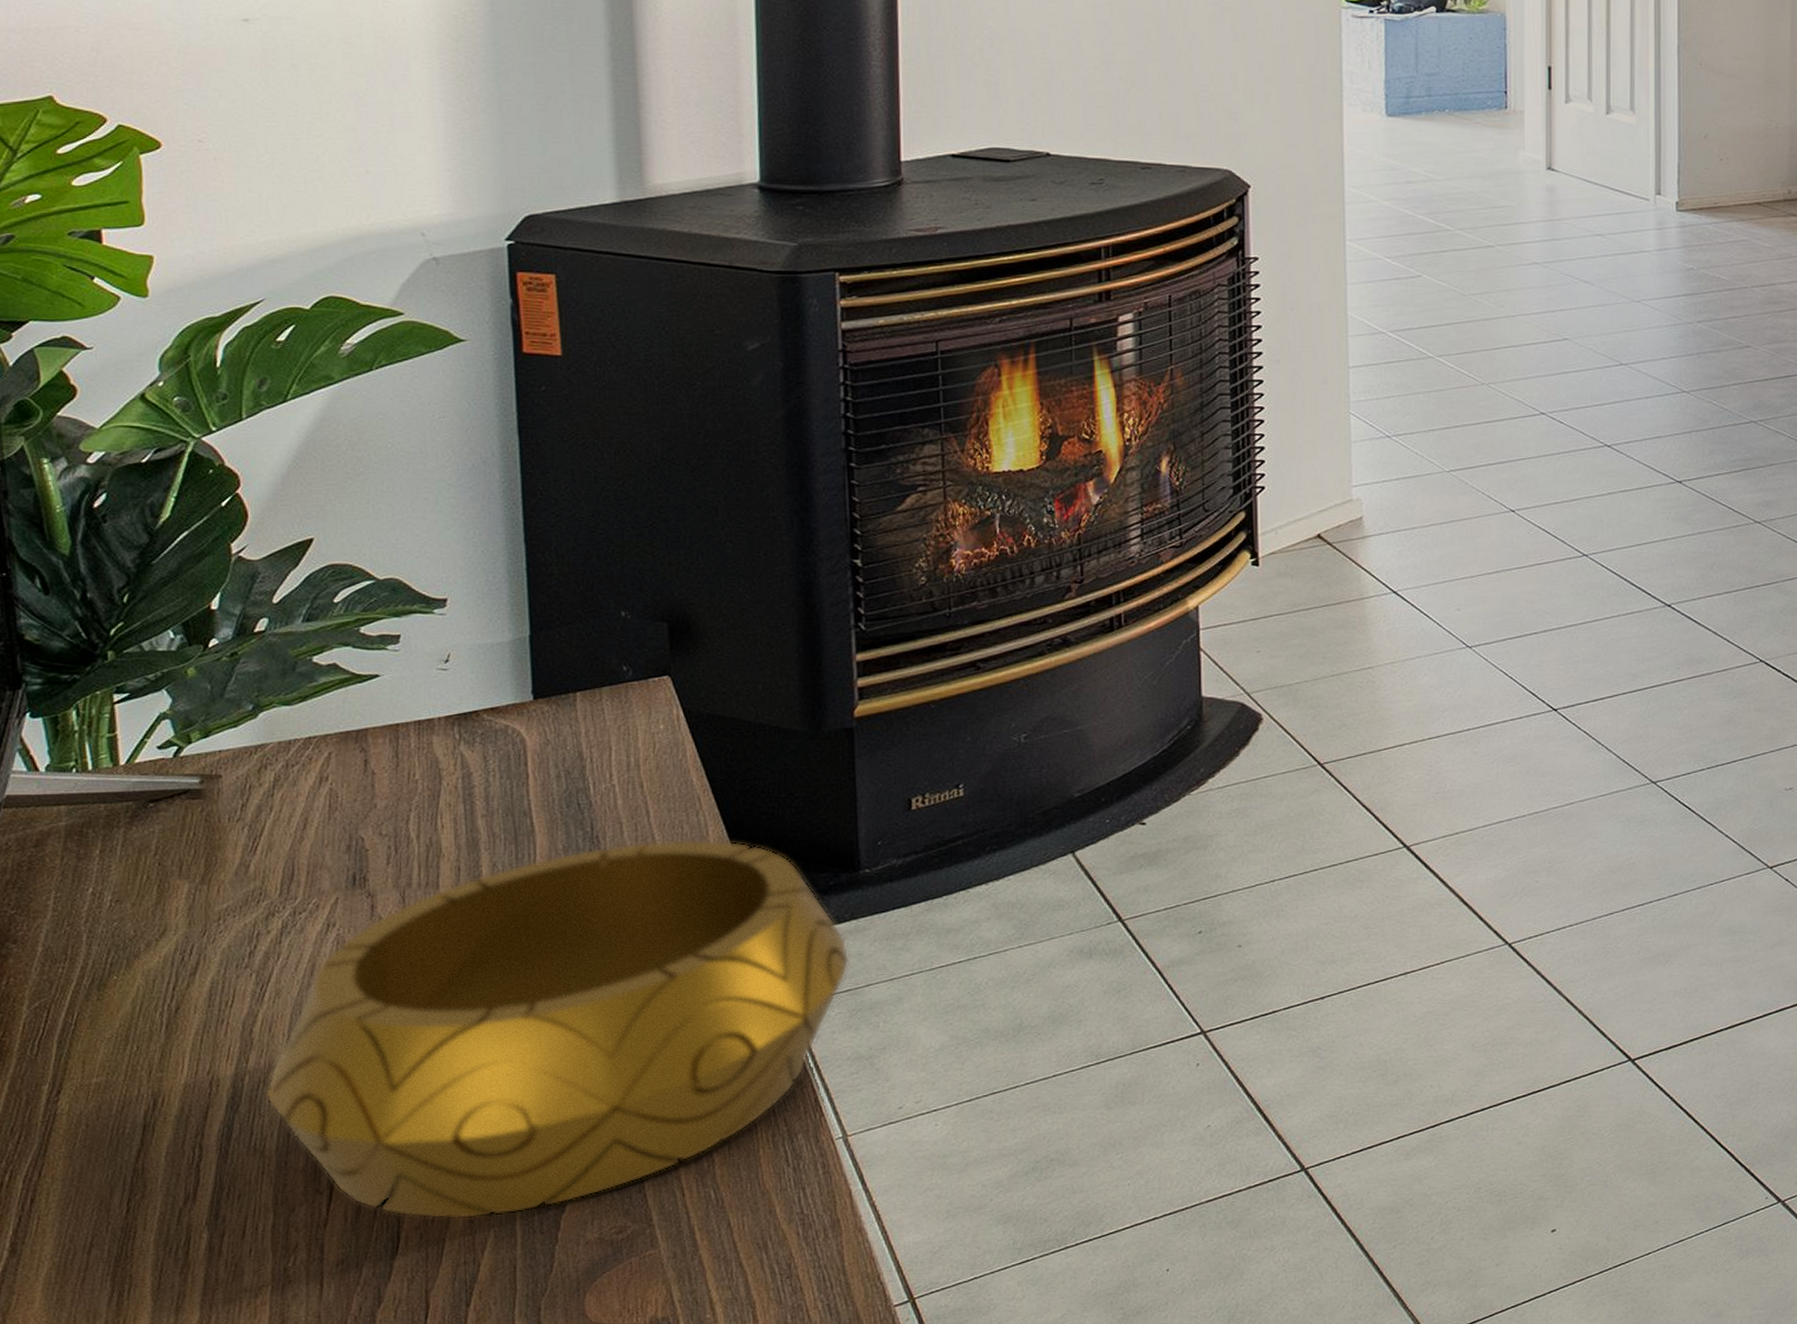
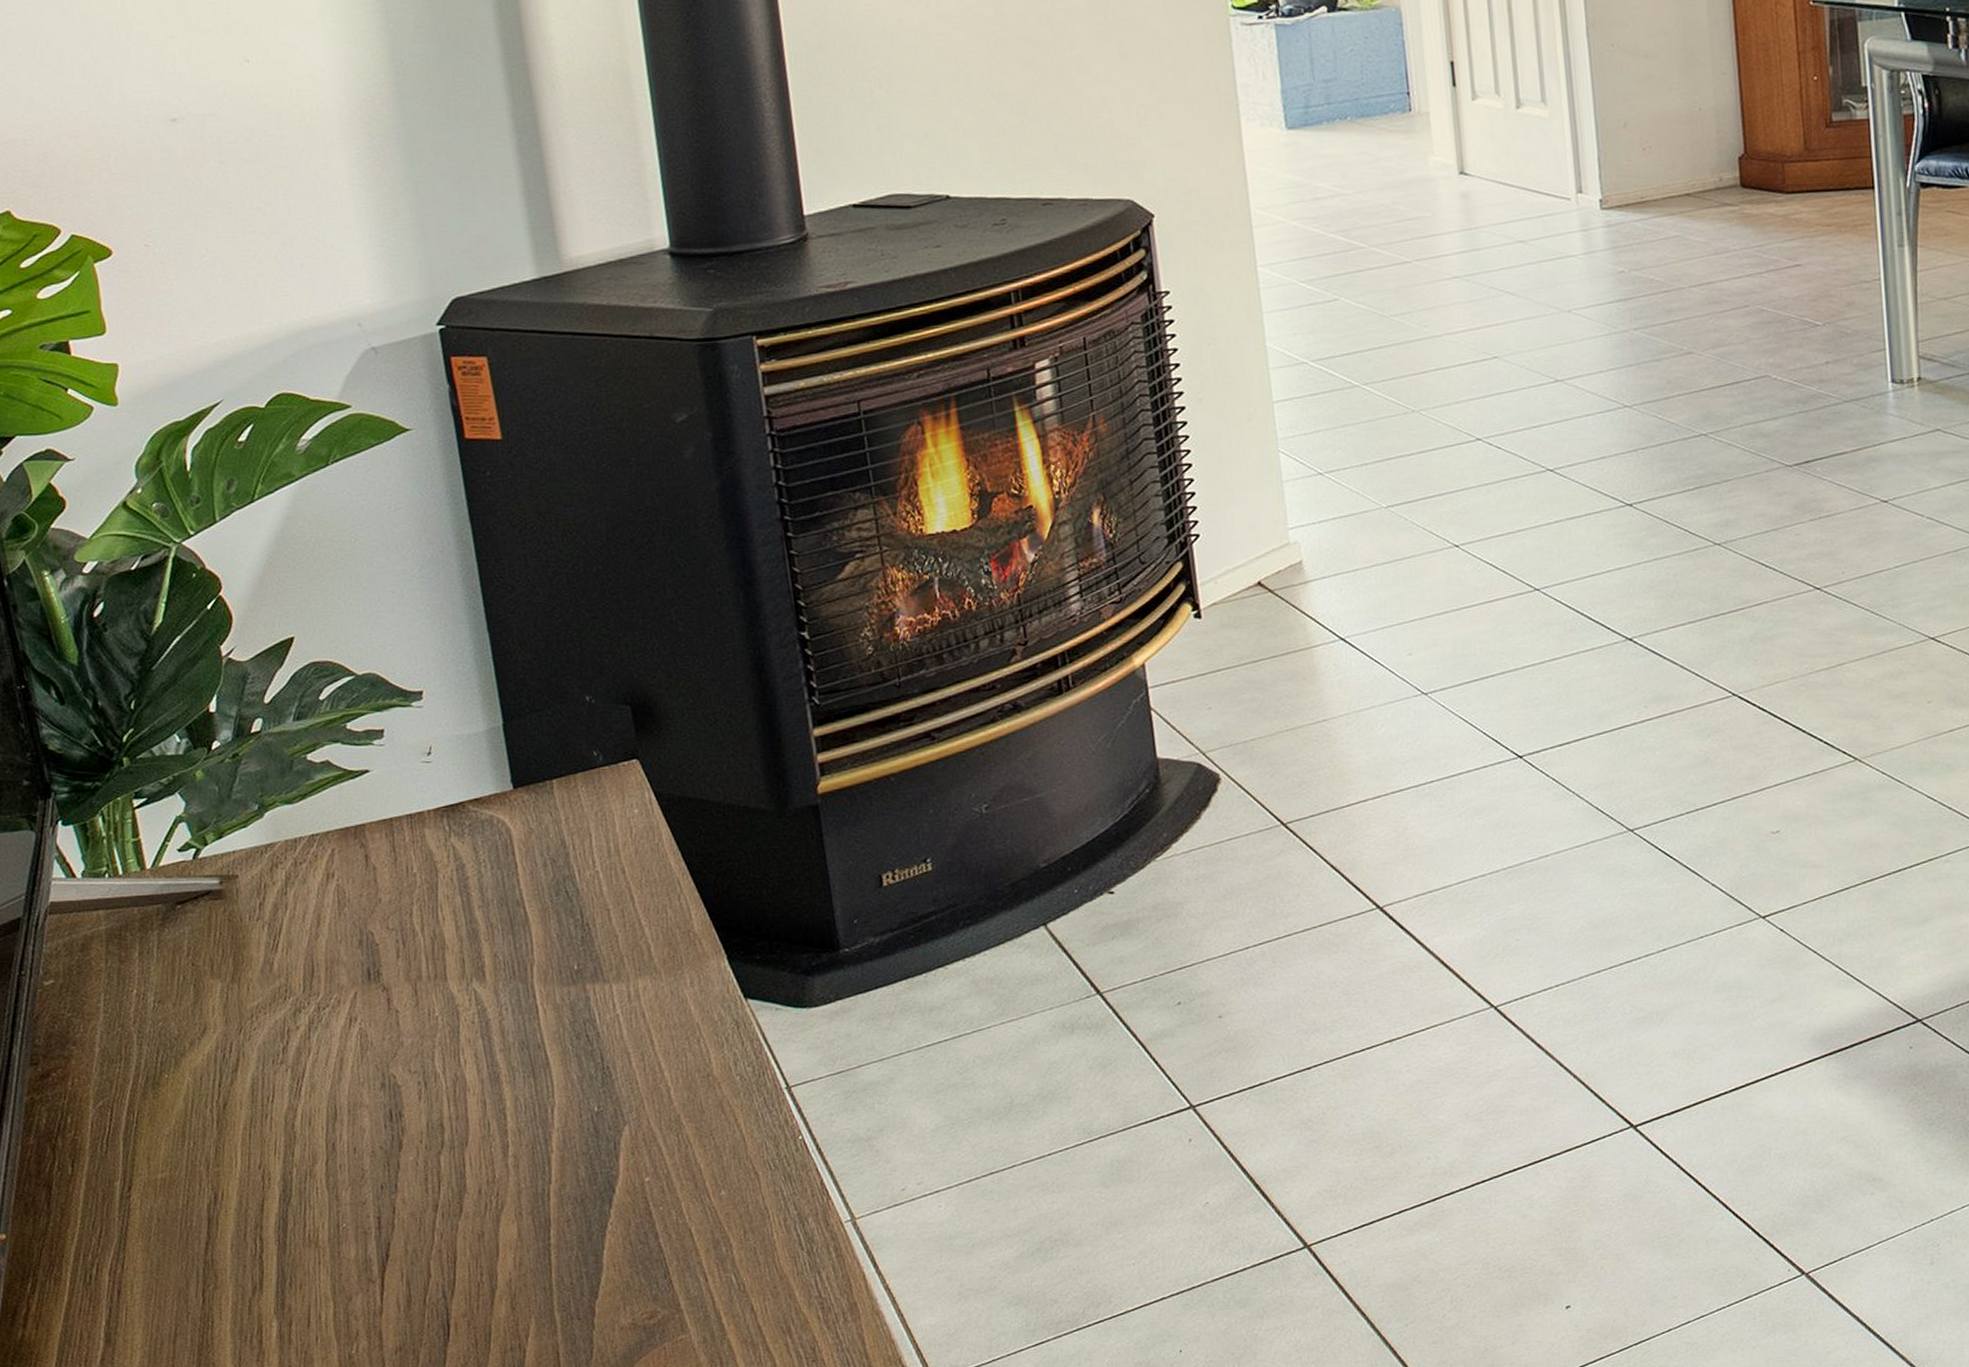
decorative bowl: present [265,839,850,1220] -> none [312,923,840,1307]

